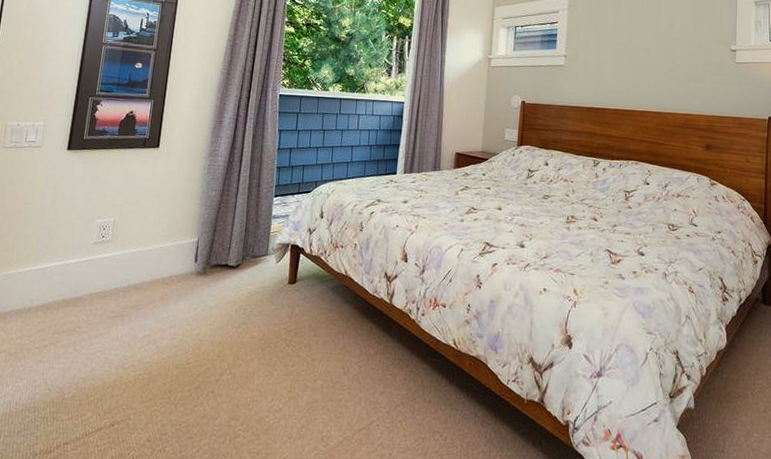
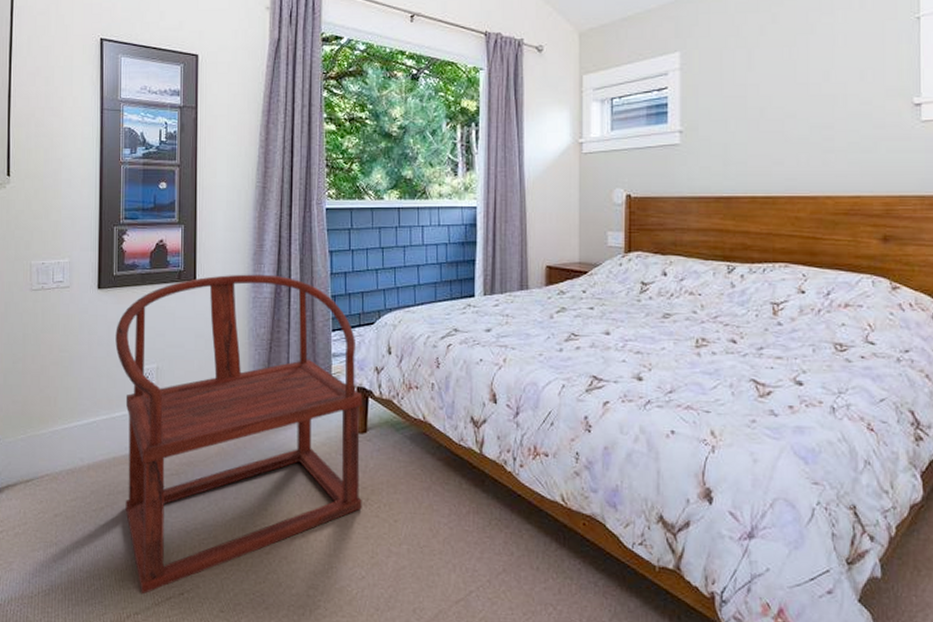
armchair: none [68,144,295,426] -> present [115,274,363,595]

